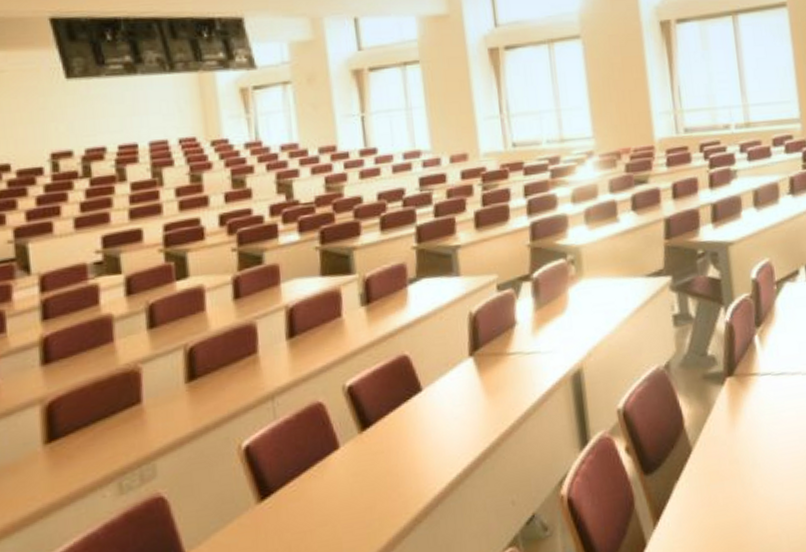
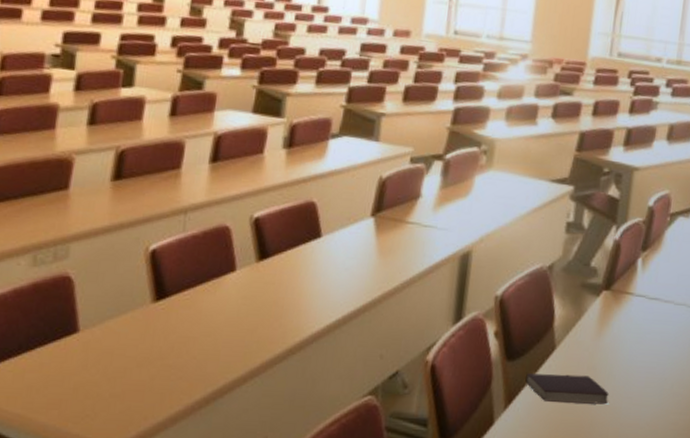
book: none [668,471,760,509] -> present [525,373,610,405]

